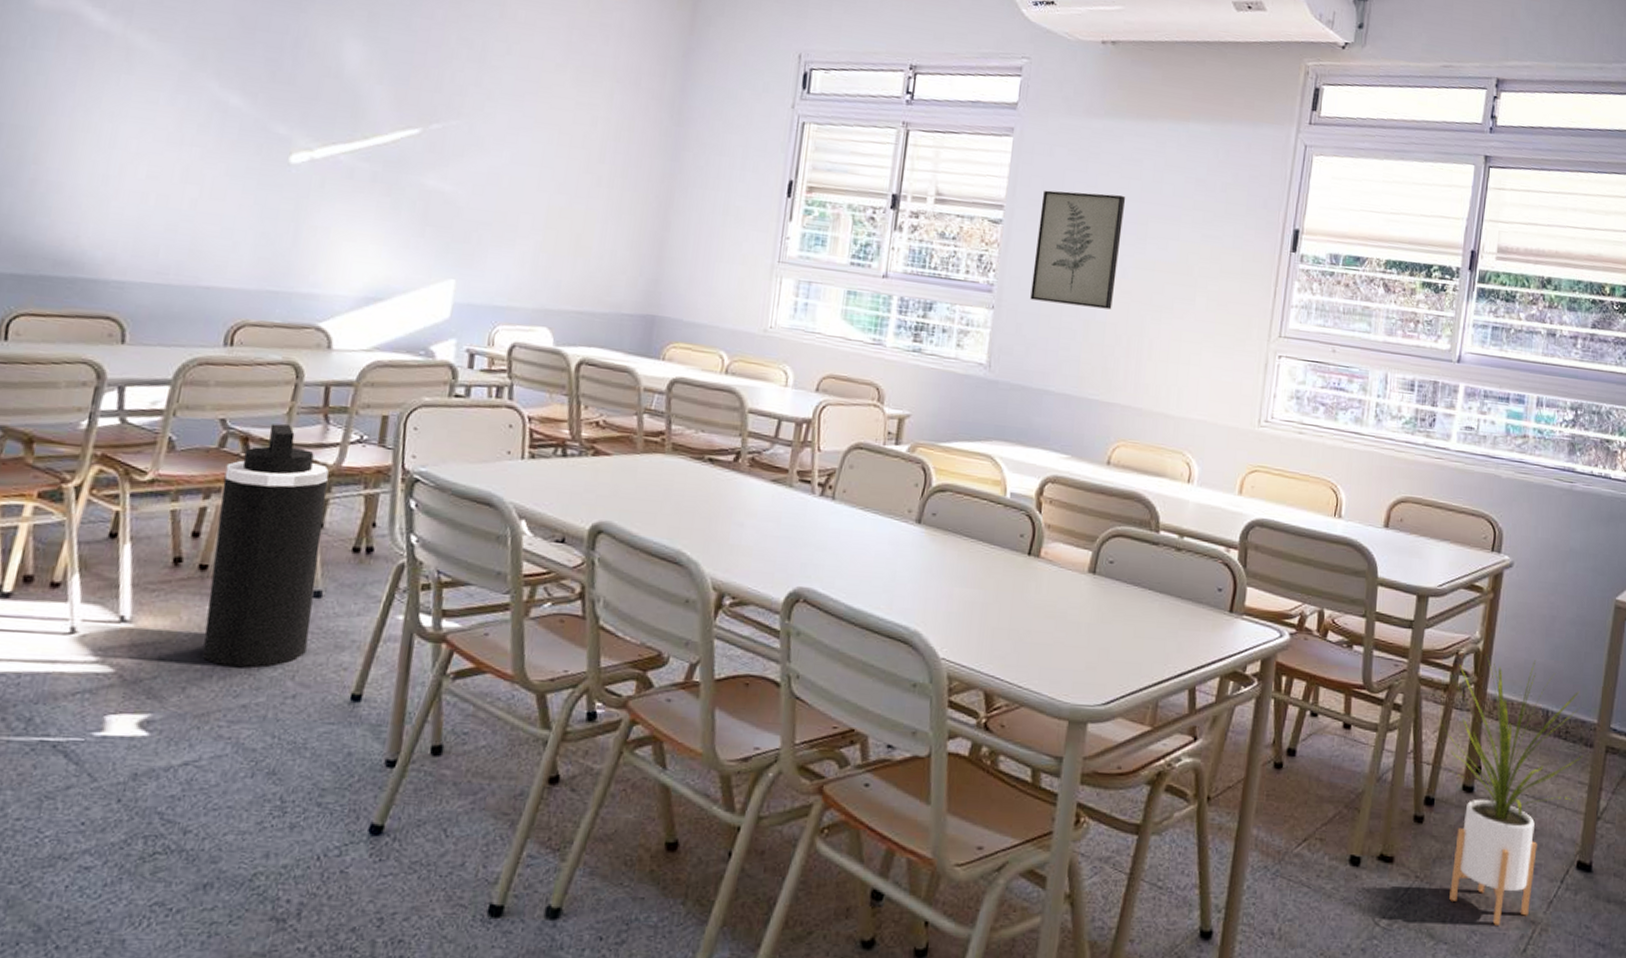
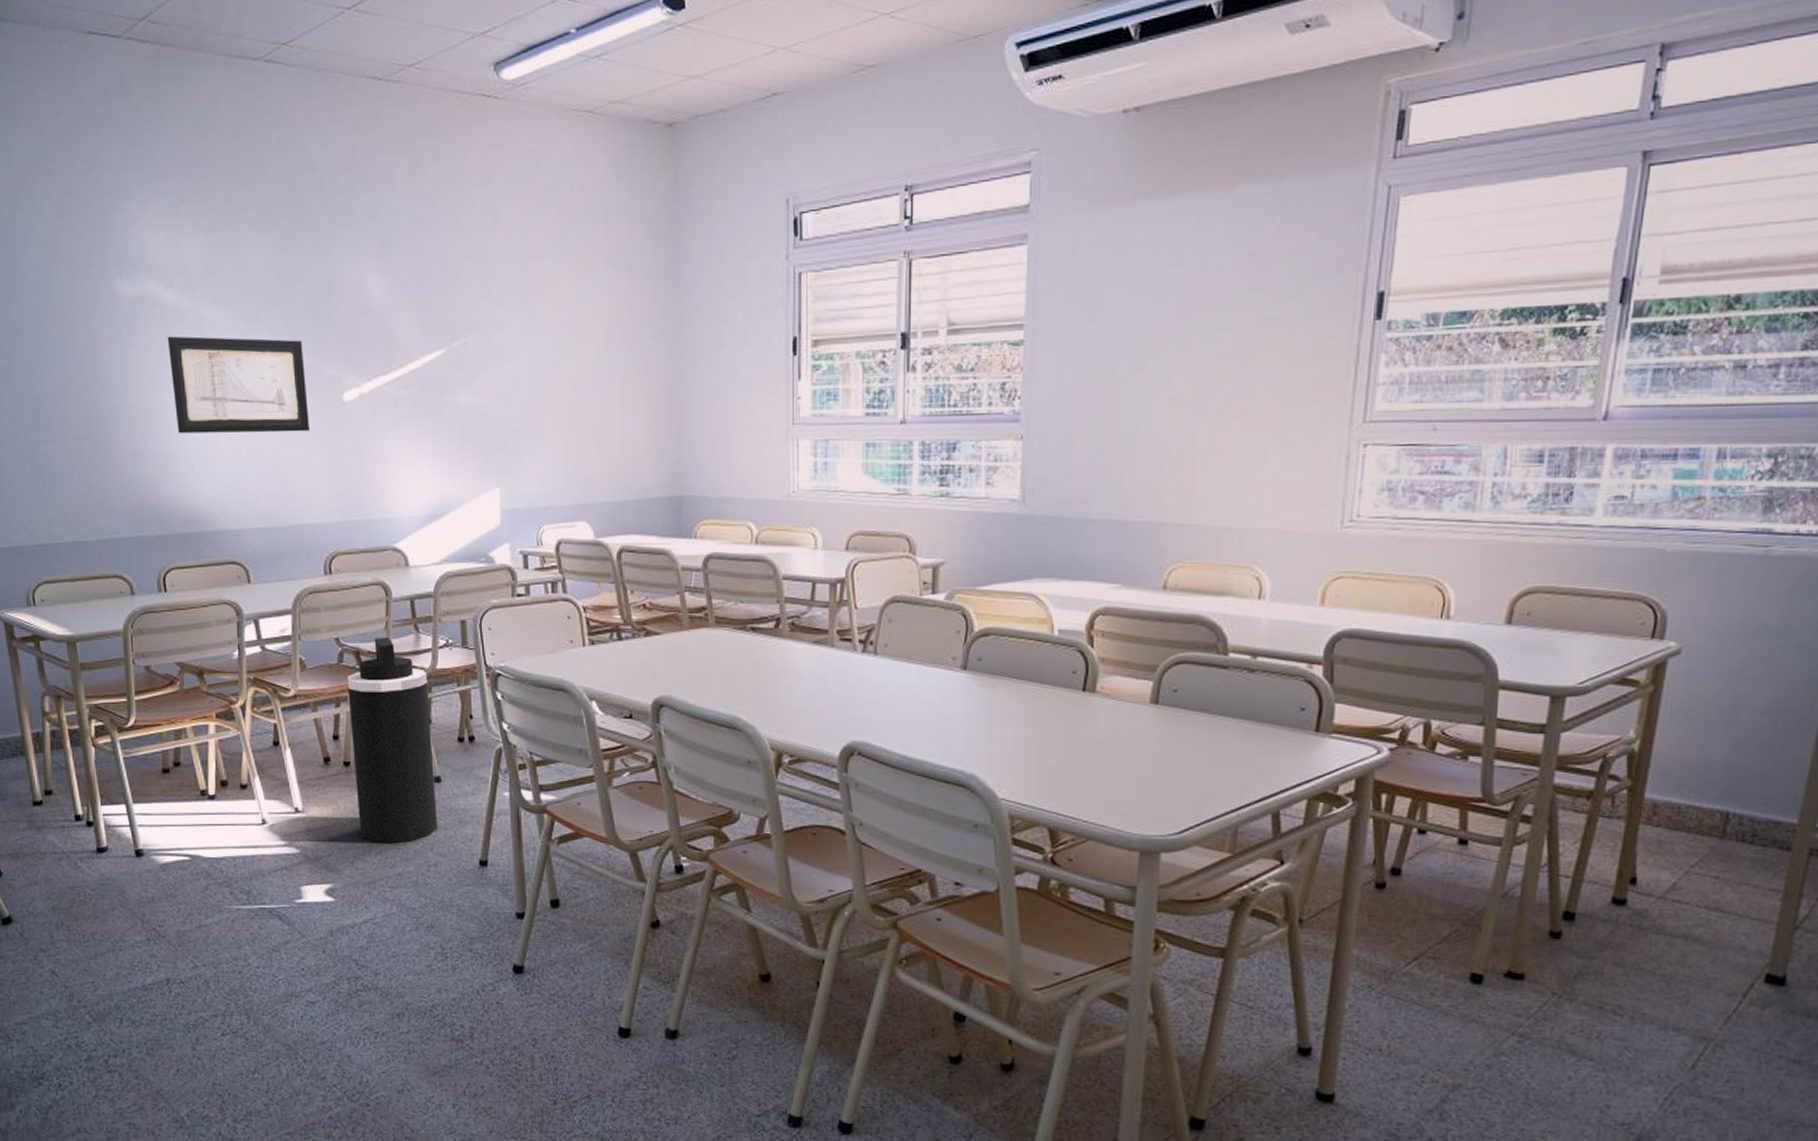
wall art: none [70,58,254,188] -> present [167,336,311,434]
wall art: present [1030,190,1126,310] -> none [1062,288,1165,423]
house plant: present [1443,655,1583,925] -> none [1586,756,1776,1042]

